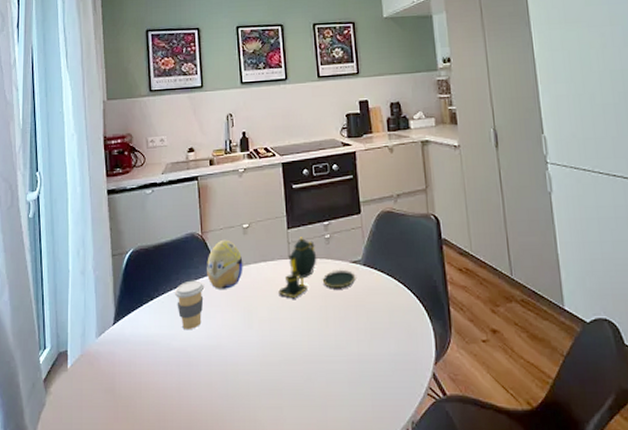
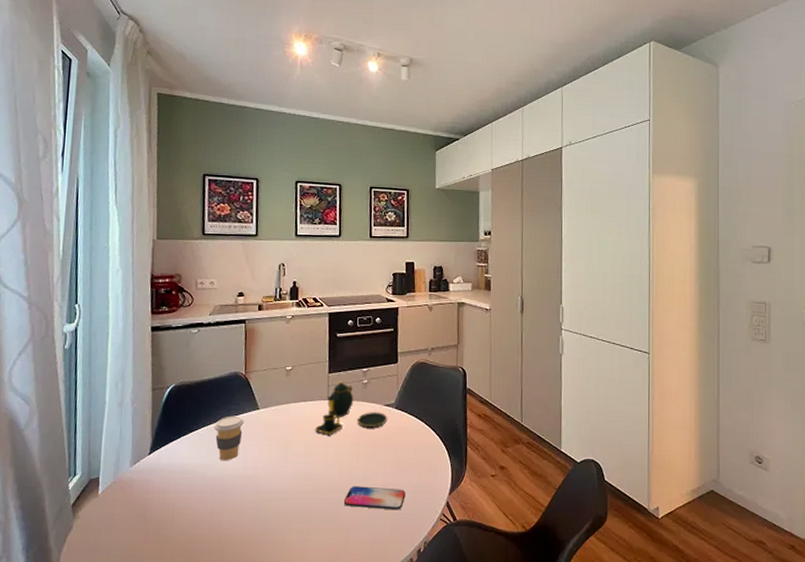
decorative egg: present [207,239,243,289] -> none [247,379,284,425]
smartphone: none [316,356,385,384] -> present [343,486,406,510]

